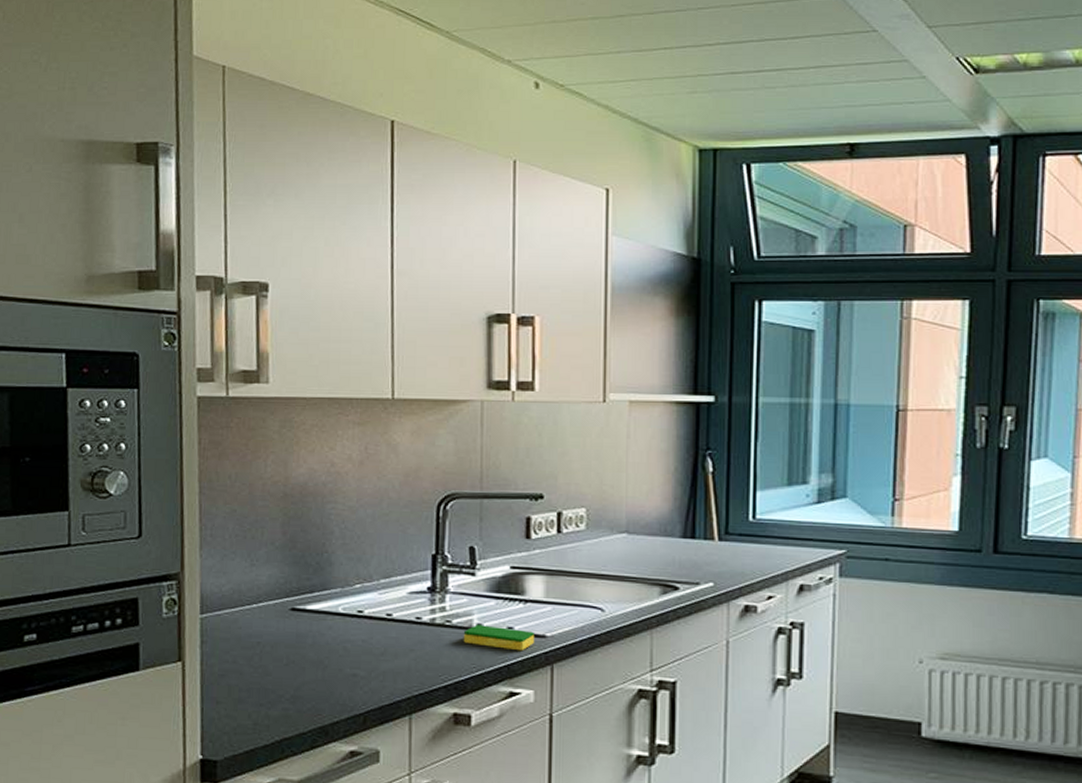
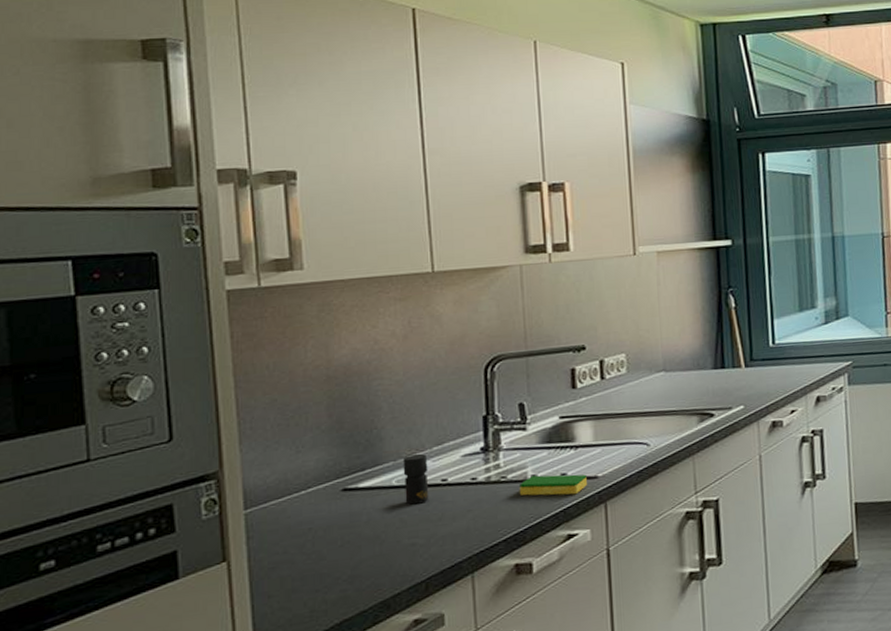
jar: none [349,583,375,635] -> present [403,453,429,505]

